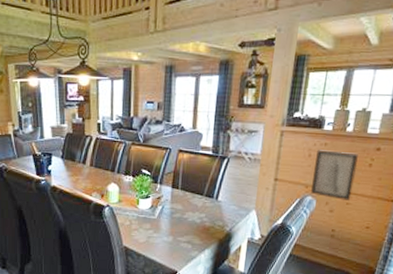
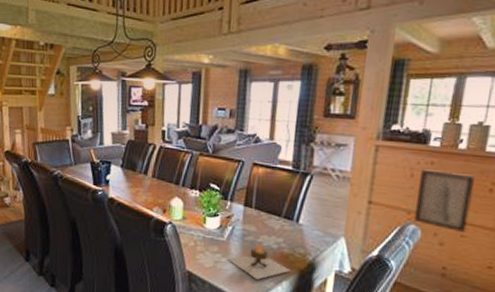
candle: none [158,219,212,250] -> present [227,243,292,280]

